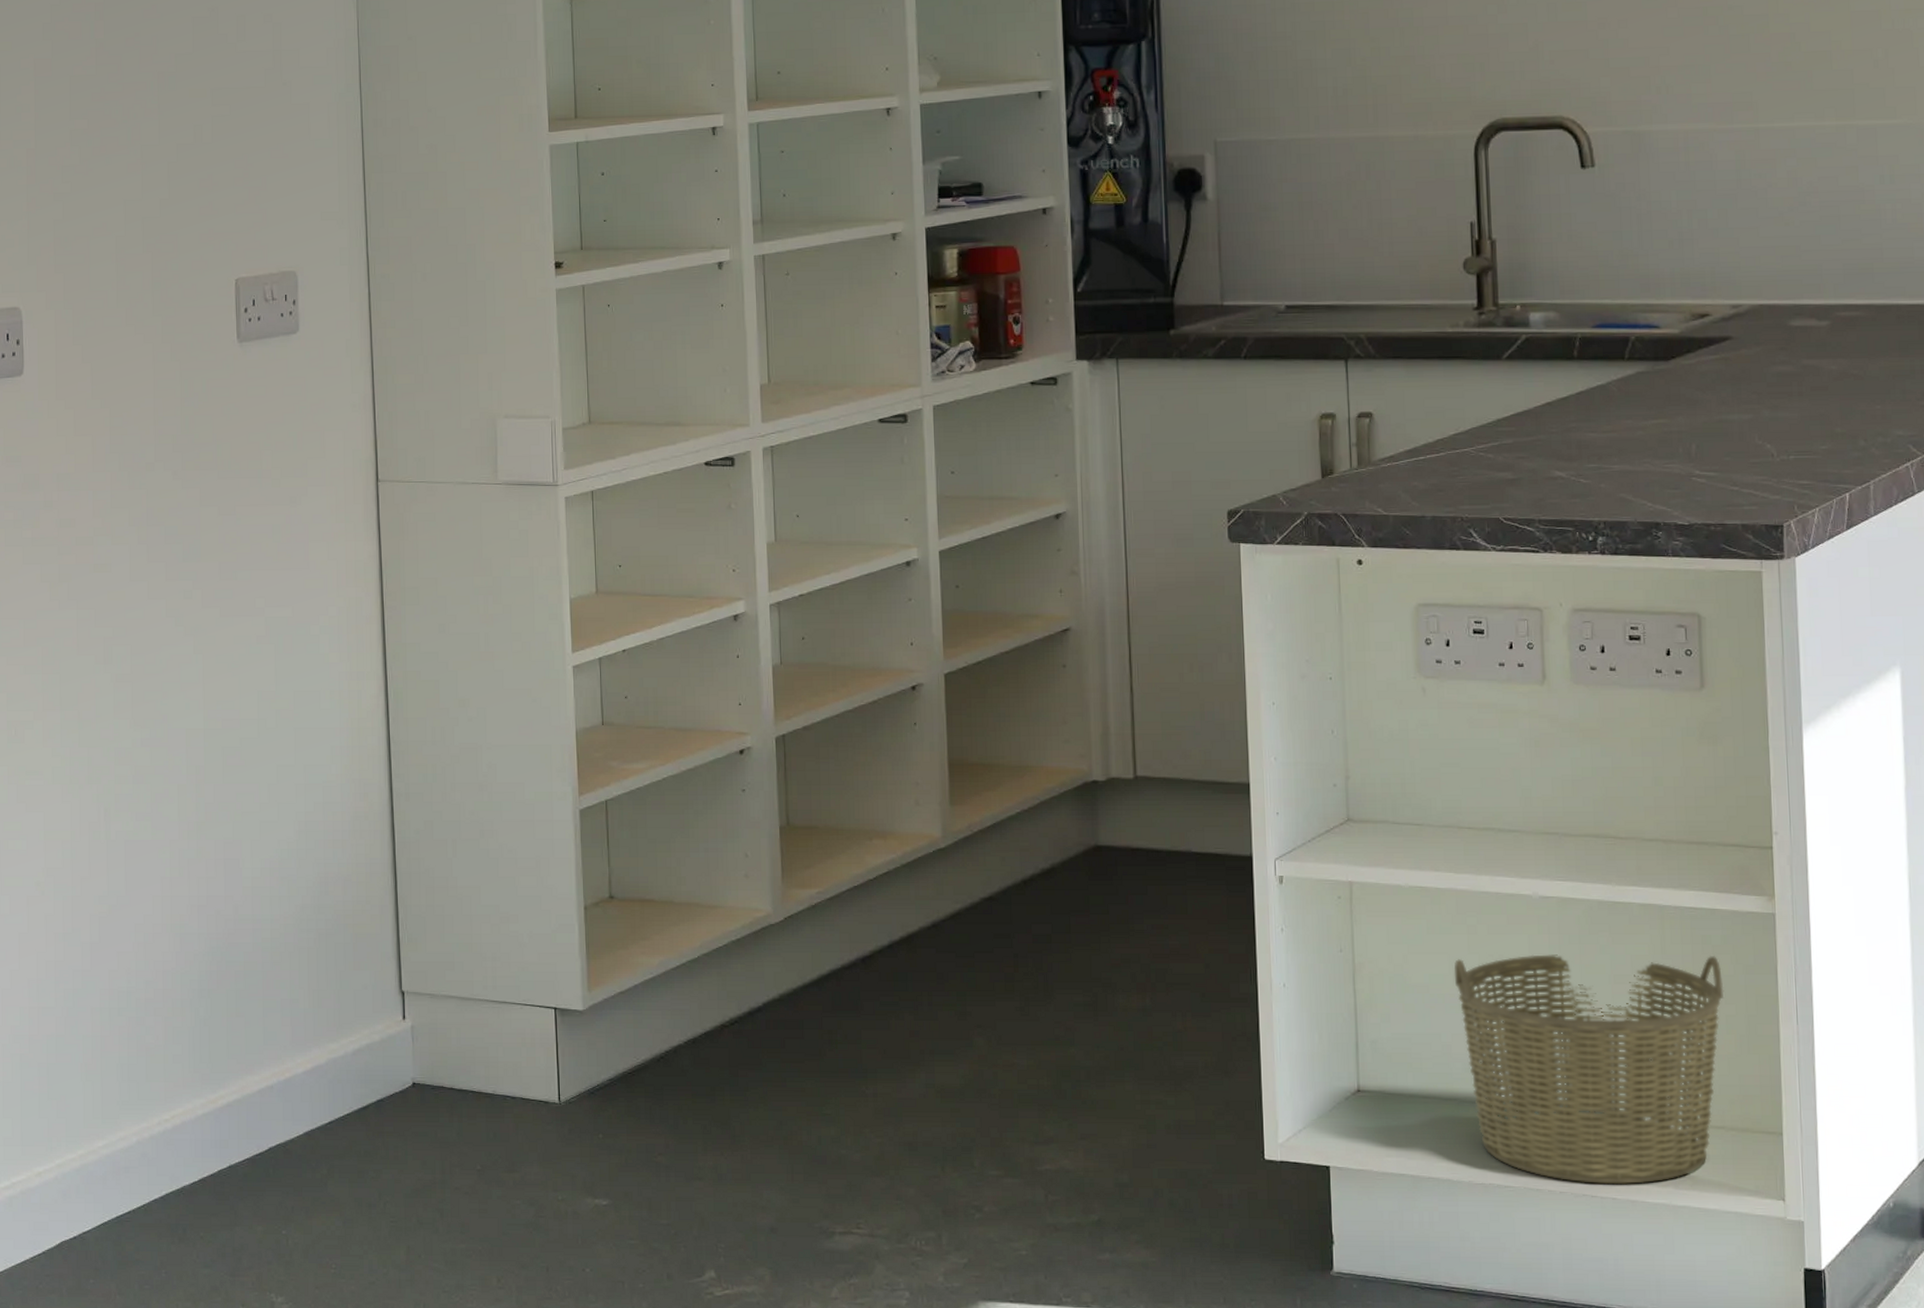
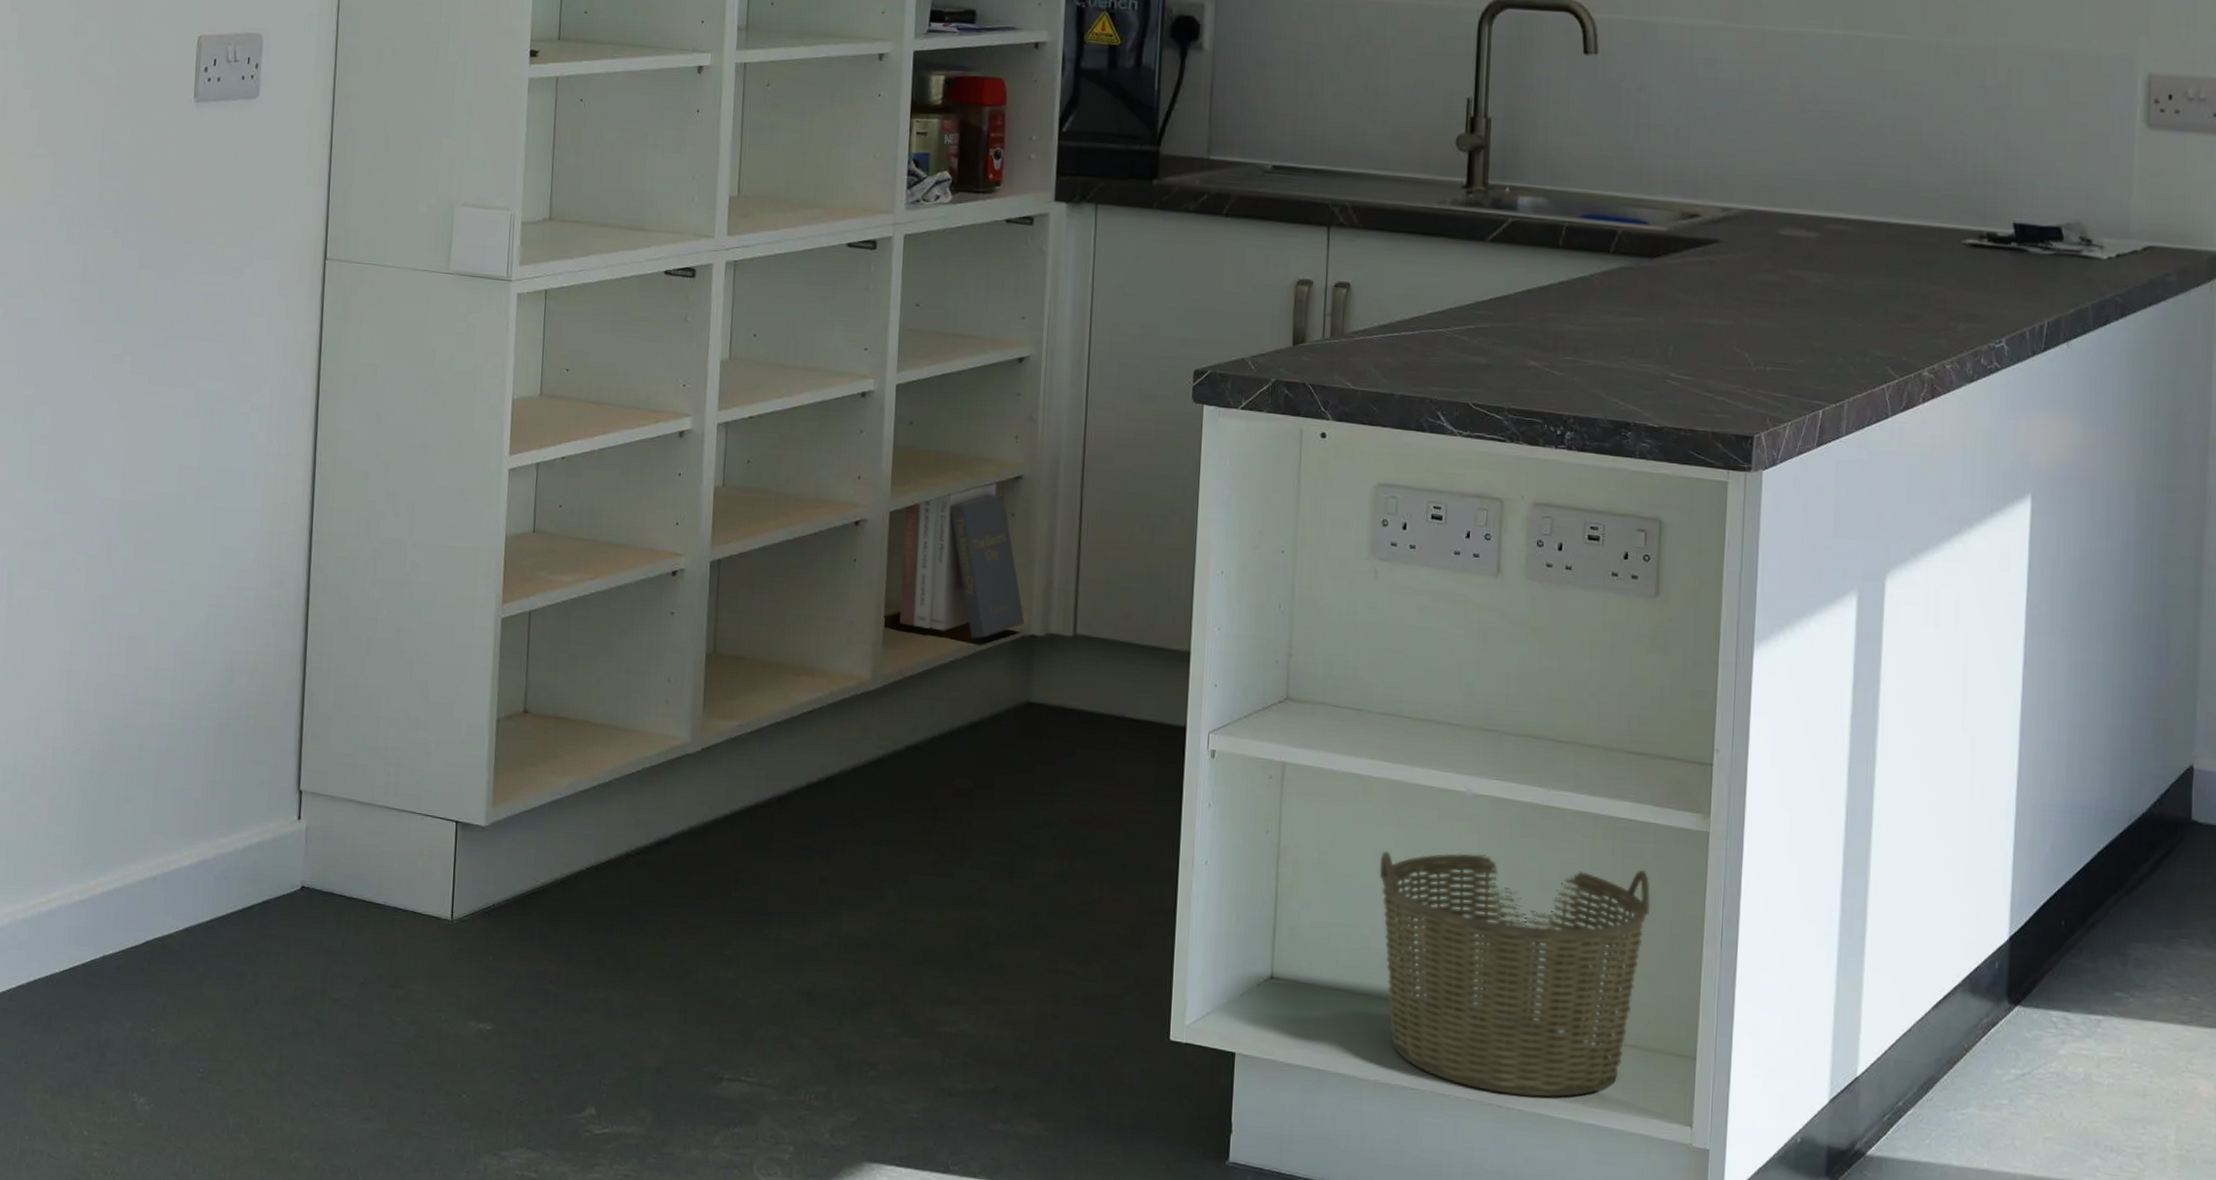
books: none [959,636,1086,789] -> present [900,481,1025,639]

